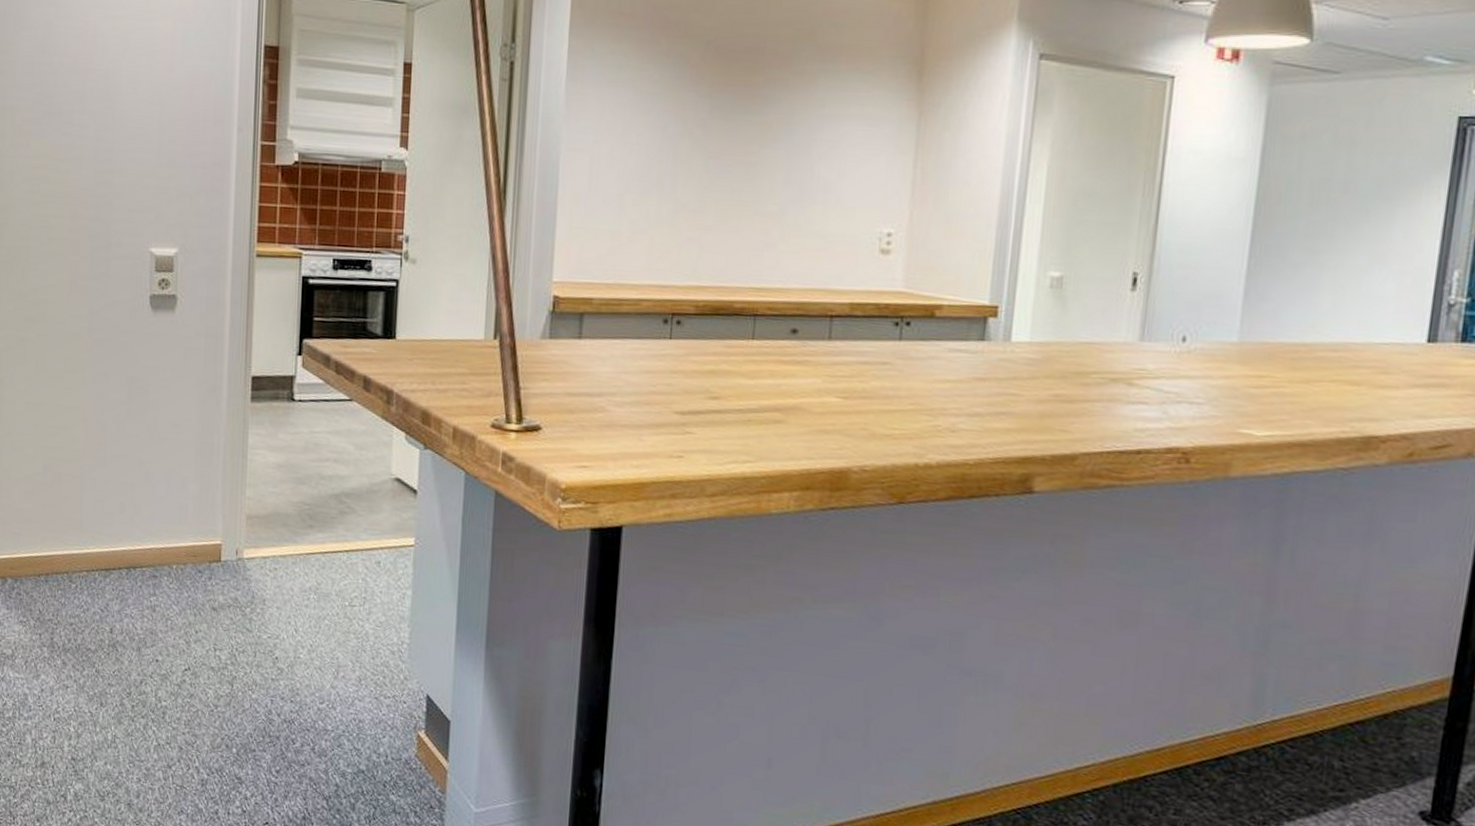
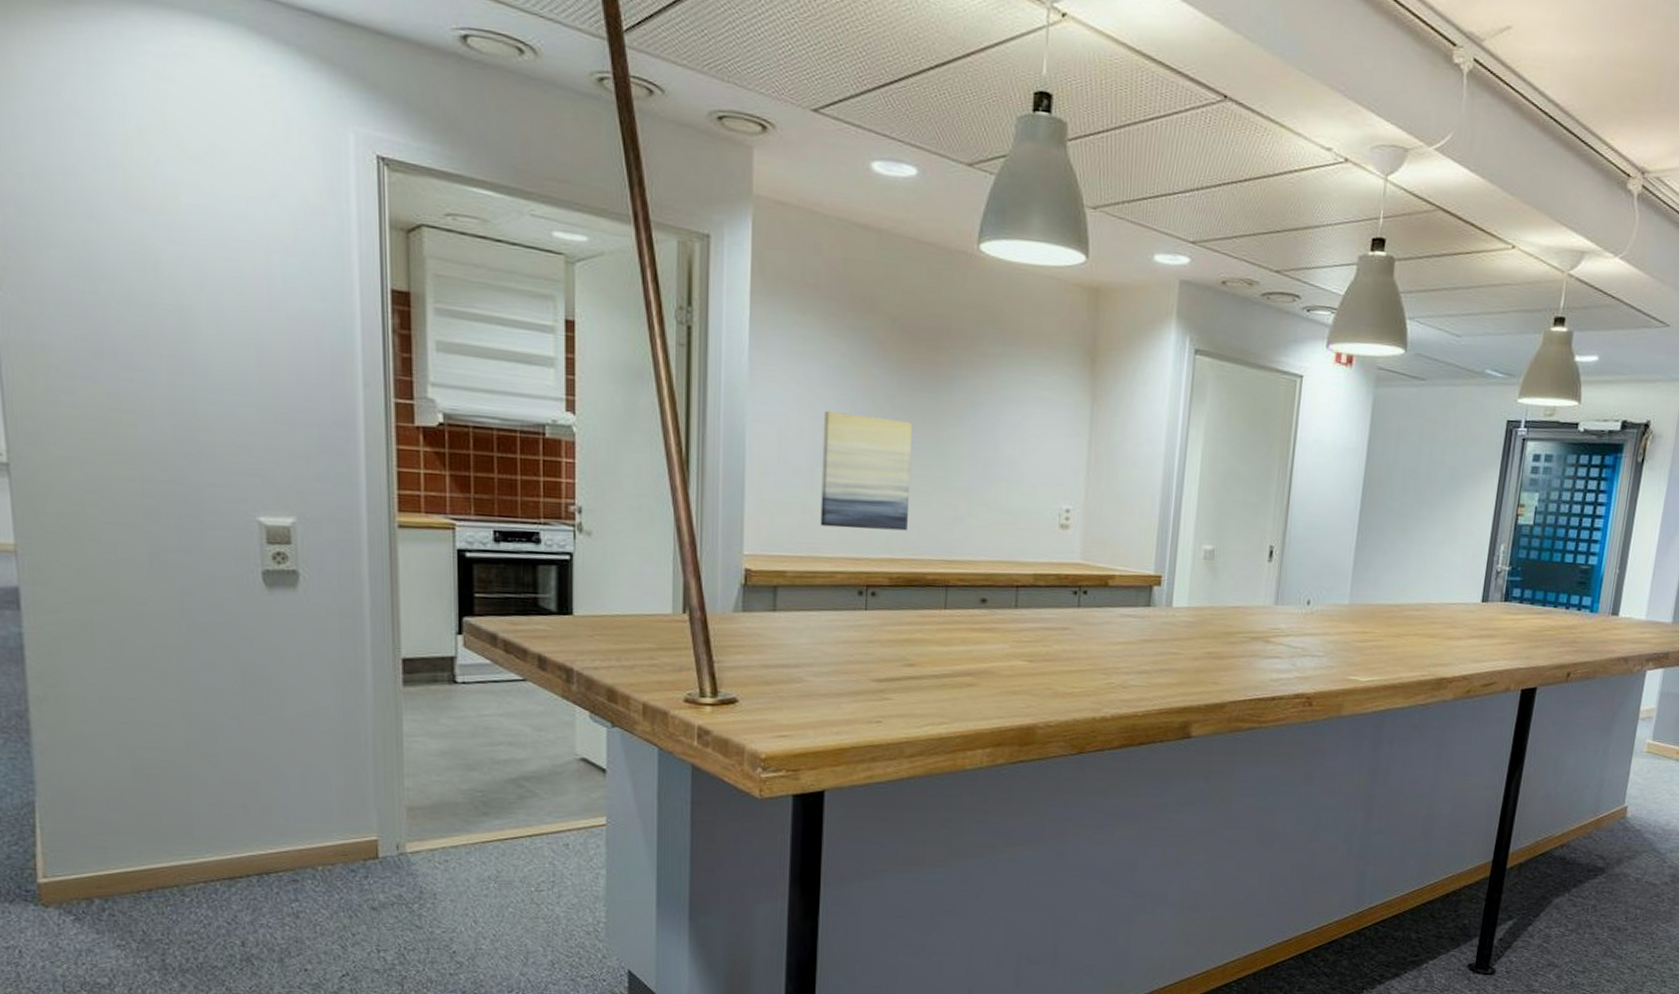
wall art: none [628,138,725,257] -> present [820,411,913,531]

